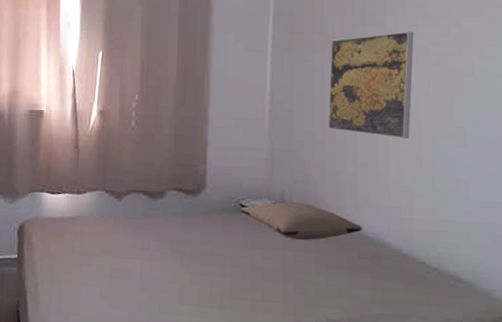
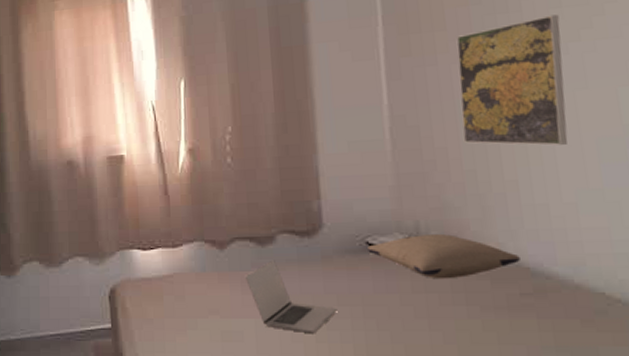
laptop: none [136,212,211,277] -> present [244,259,338,334]

